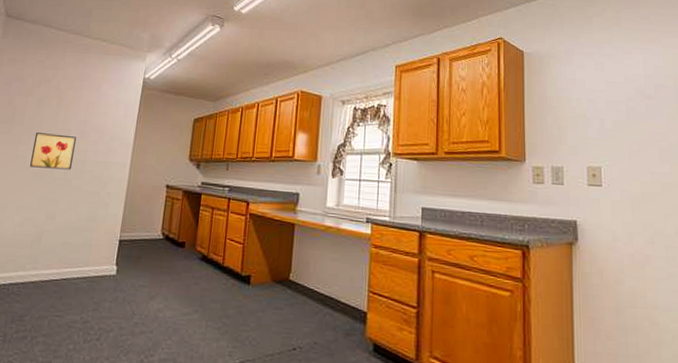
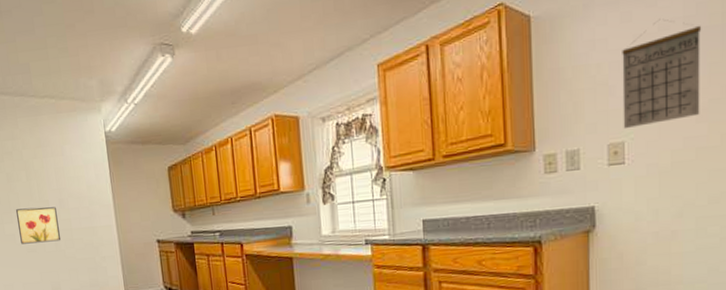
calendar: none [597,73,663,157] -> present [622,19,702,130]

